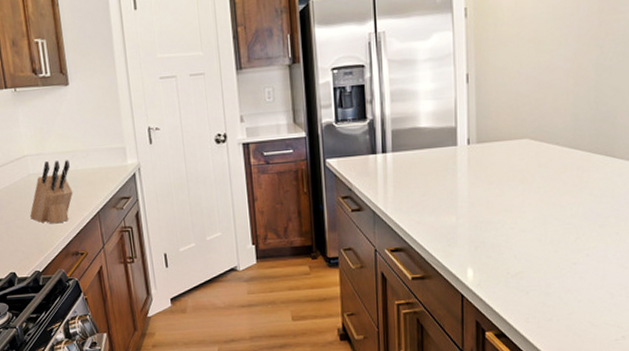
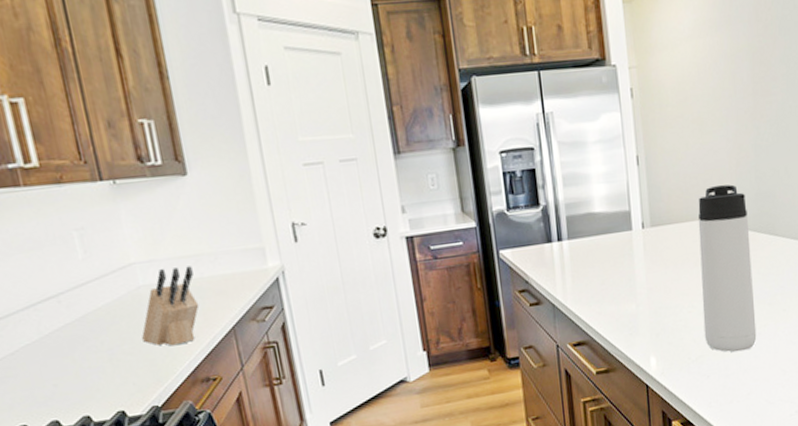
thermos bottle: none [526,104,584,271] -> present [698,184,757,353]

